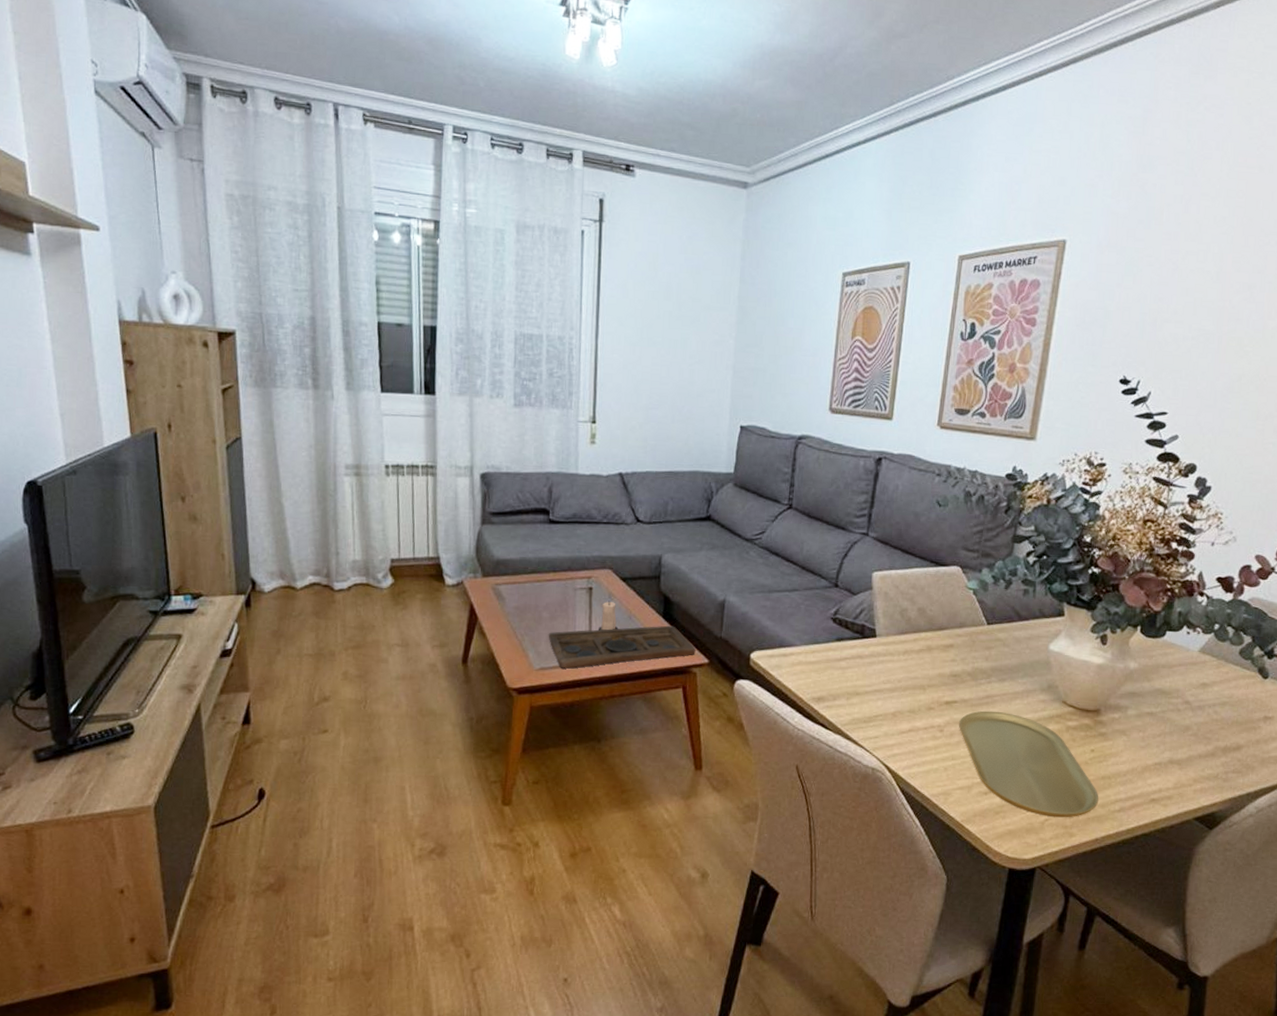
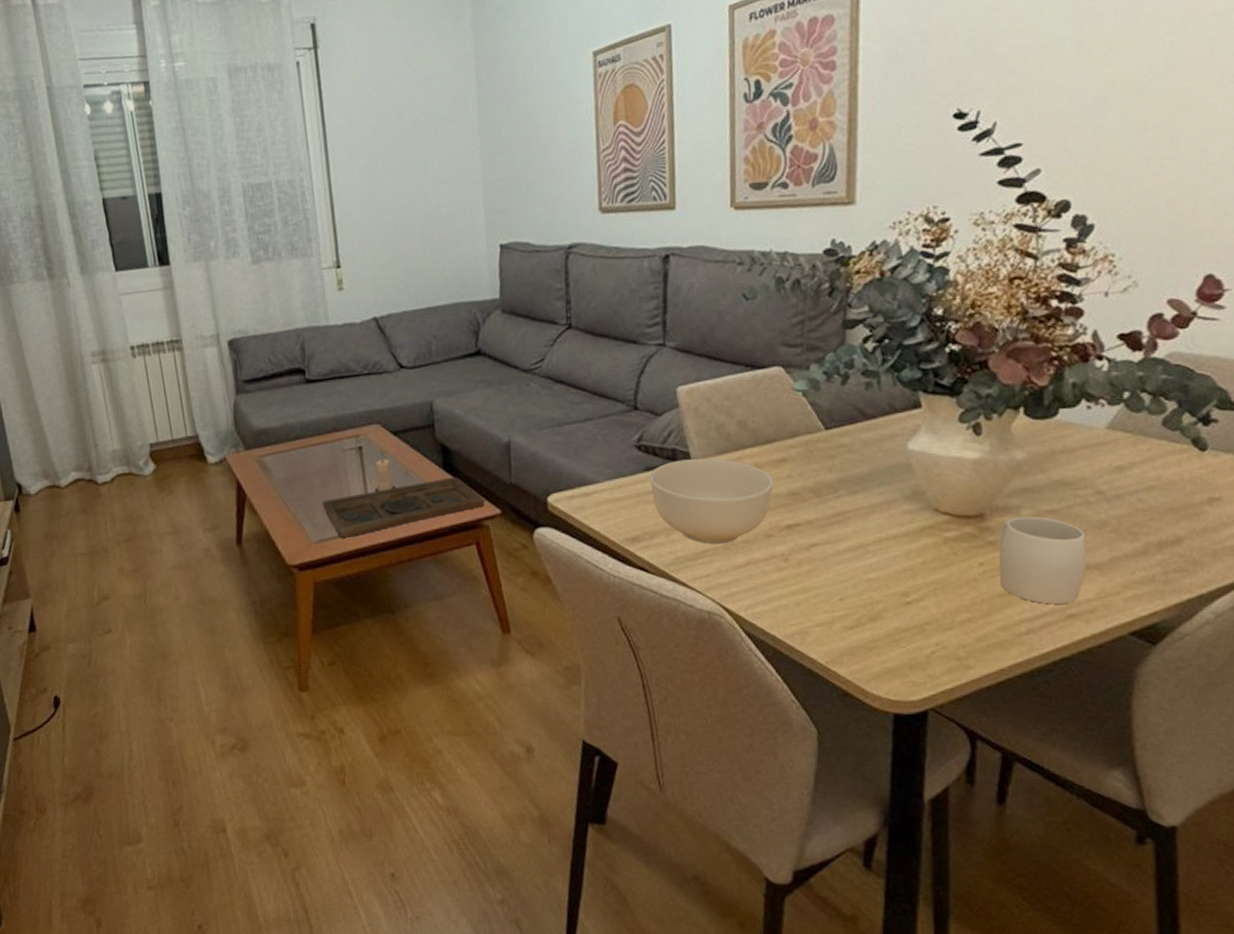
bowl: none [839,635,941,711] -> present [649,458,774,545]
placemat: present [959,711,1099,818] -> none [807,530,999,649]
mug: none [1104,715,1173,790] -> present [998,516,1088,605]

